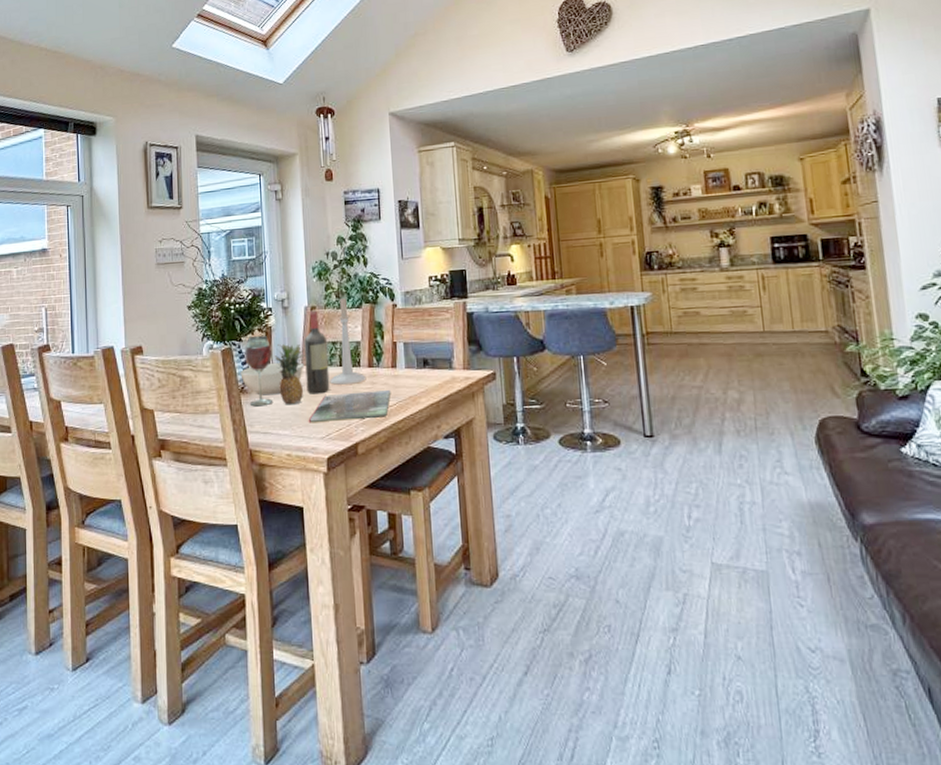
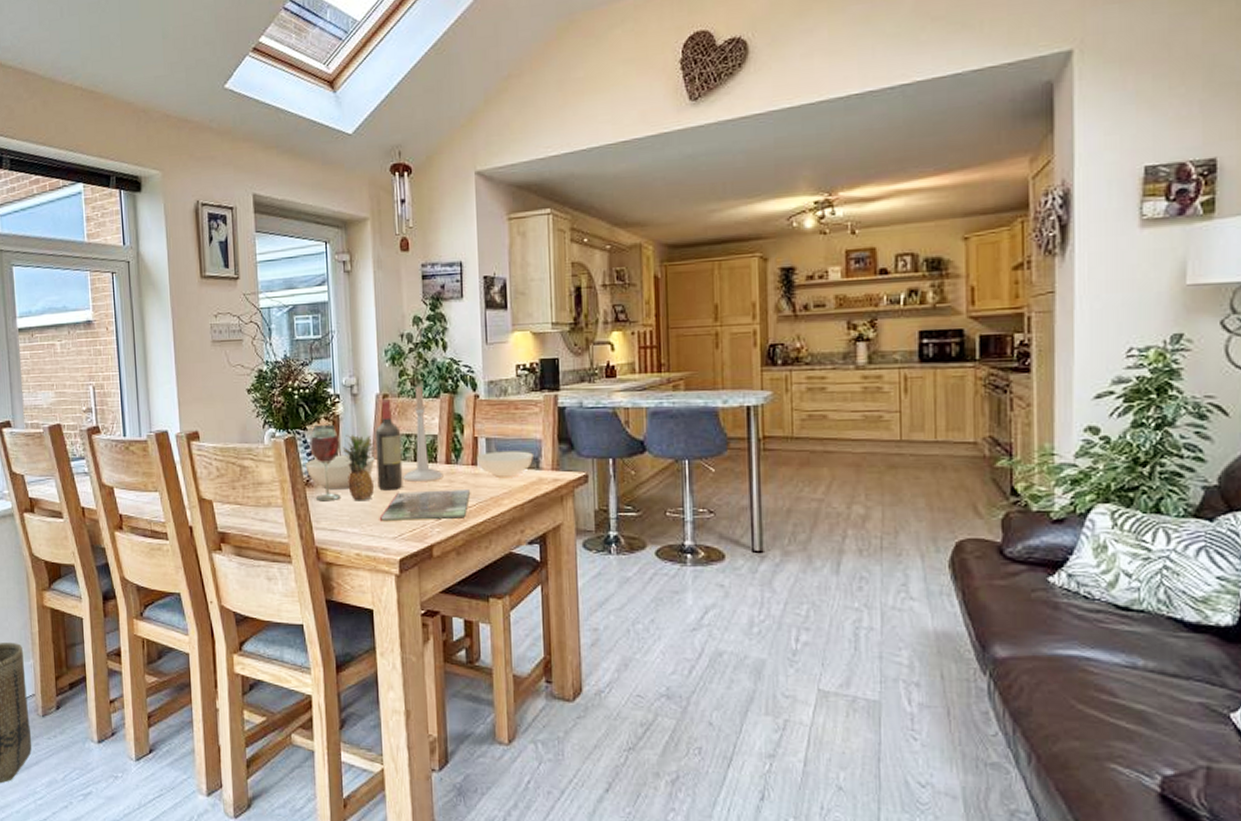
bowl: none [396,353,448,378] -> present [477,451,535,477]

